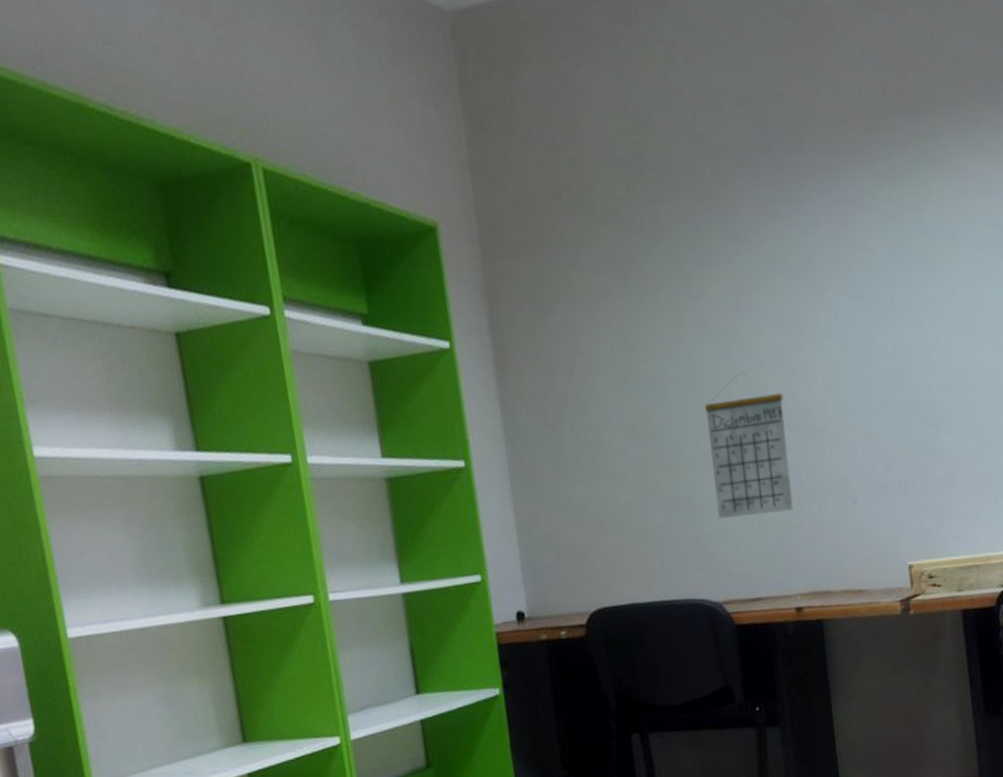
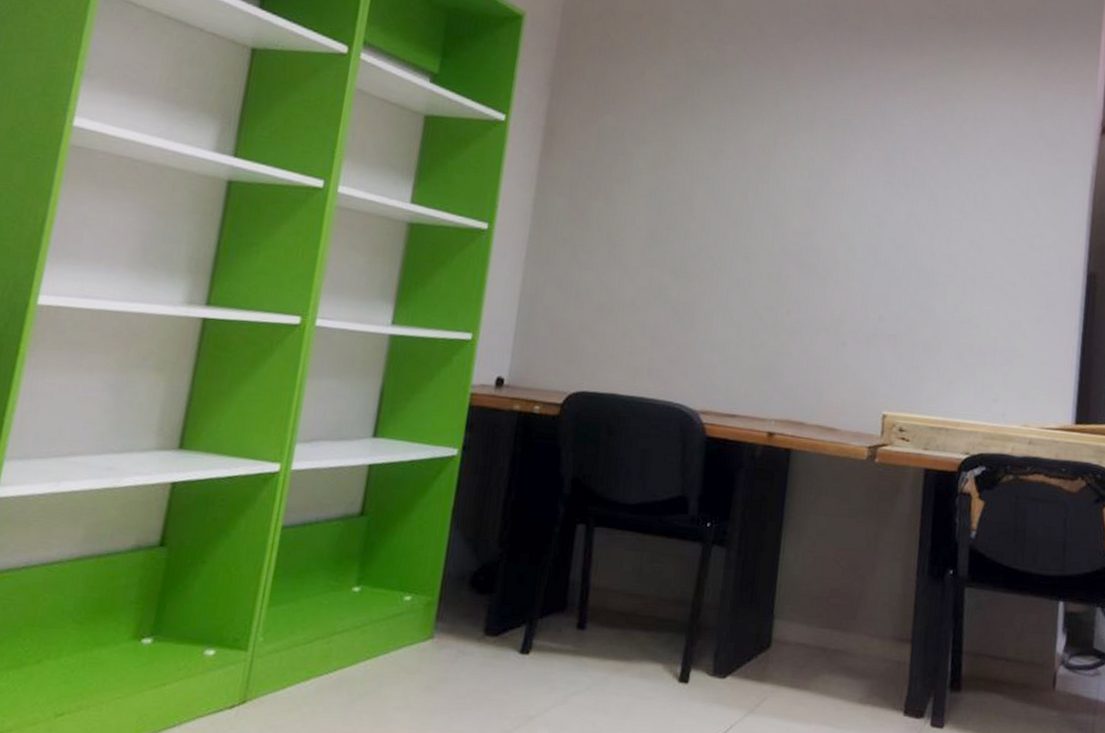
calendar: present [704,372,794,519] -> none [713,203,800,339]

